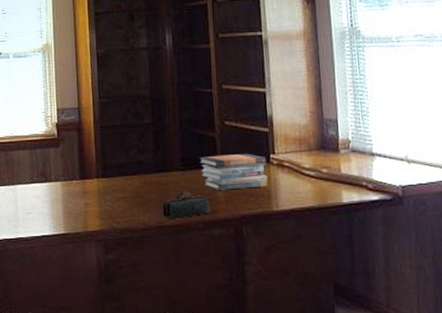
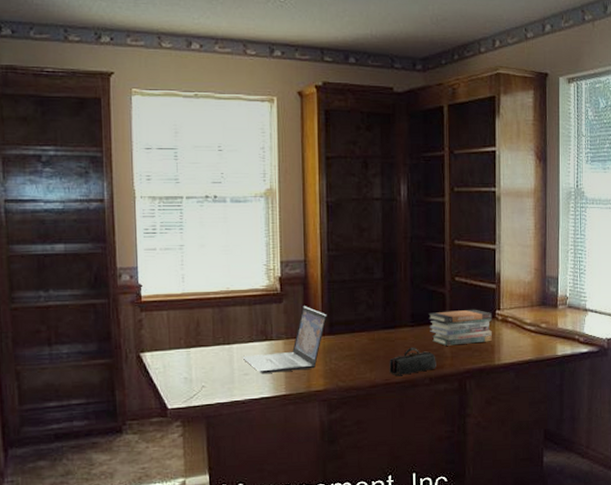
laptop: none [25,150,101,212] -> present [242,306,327,373]

